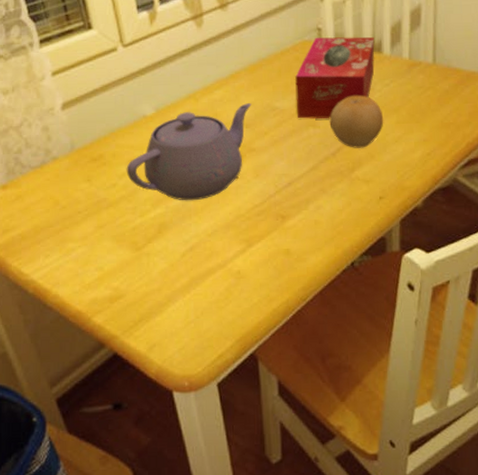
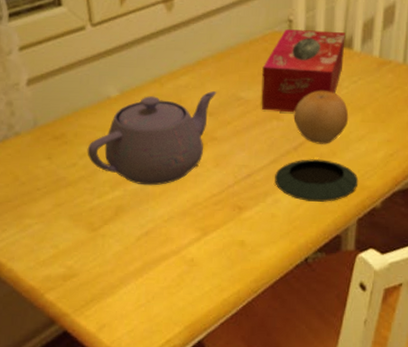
saucer: none [315,162,399,206] -> present [275,158,359,202]

